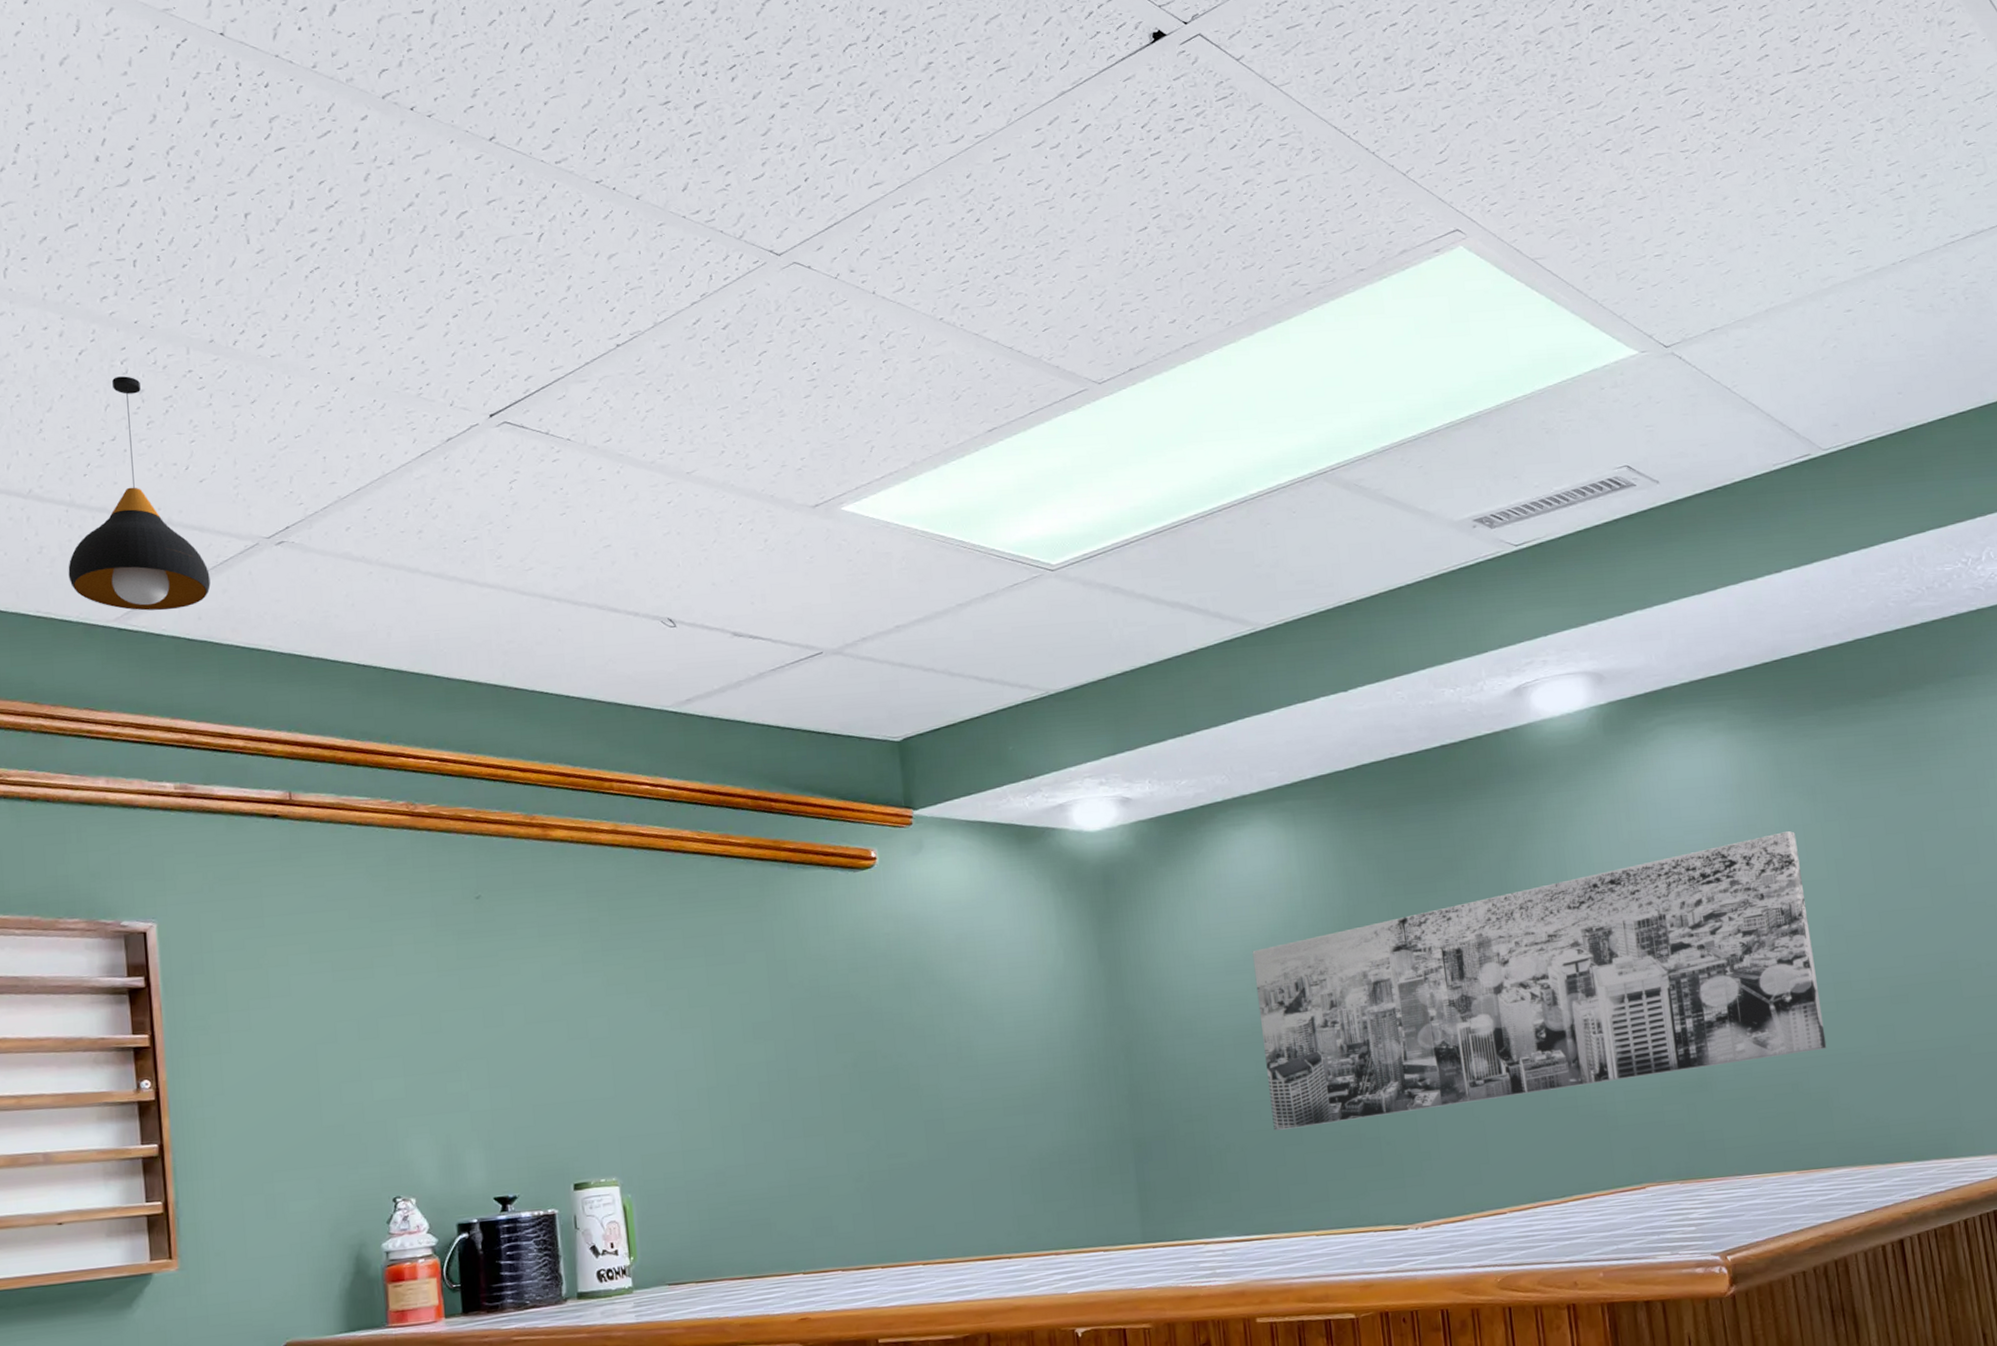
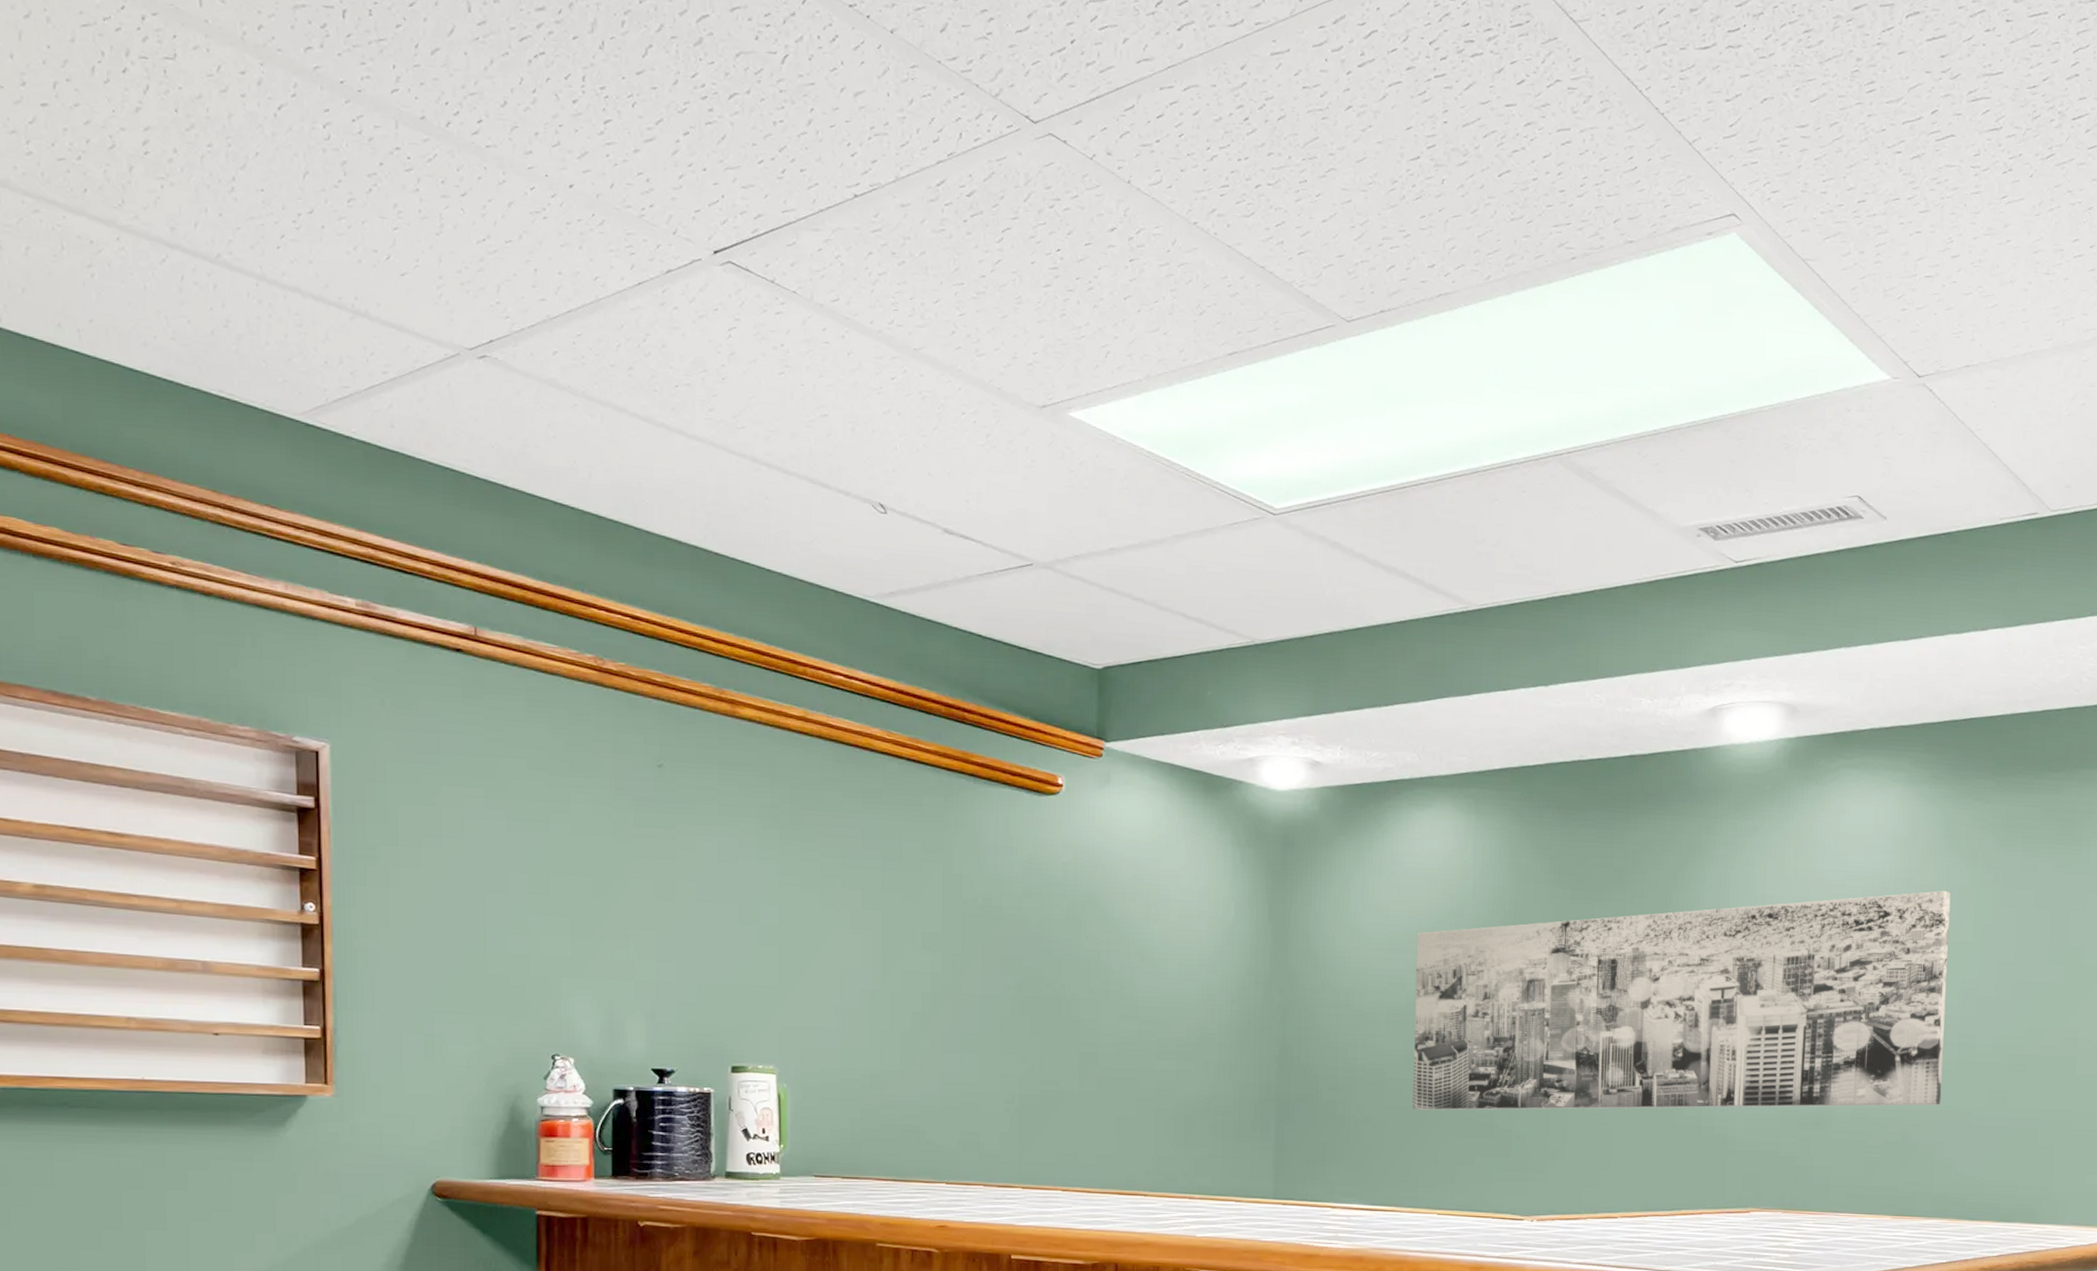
pendant light: present [68,376,211,611] -> none [255,141,406,412]

